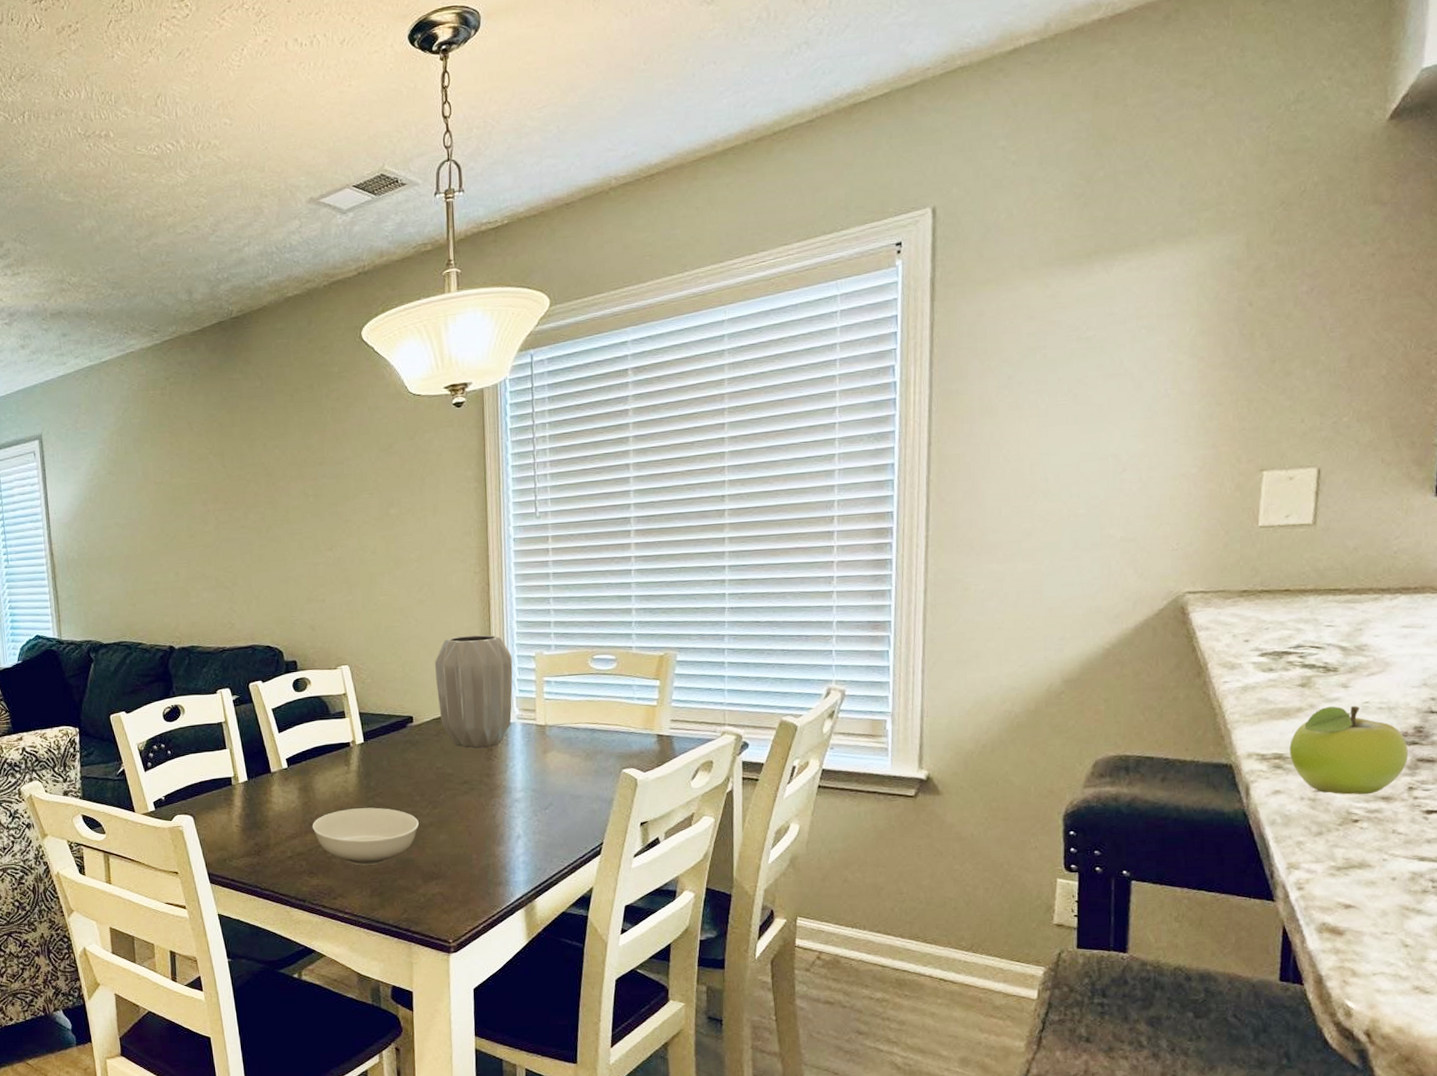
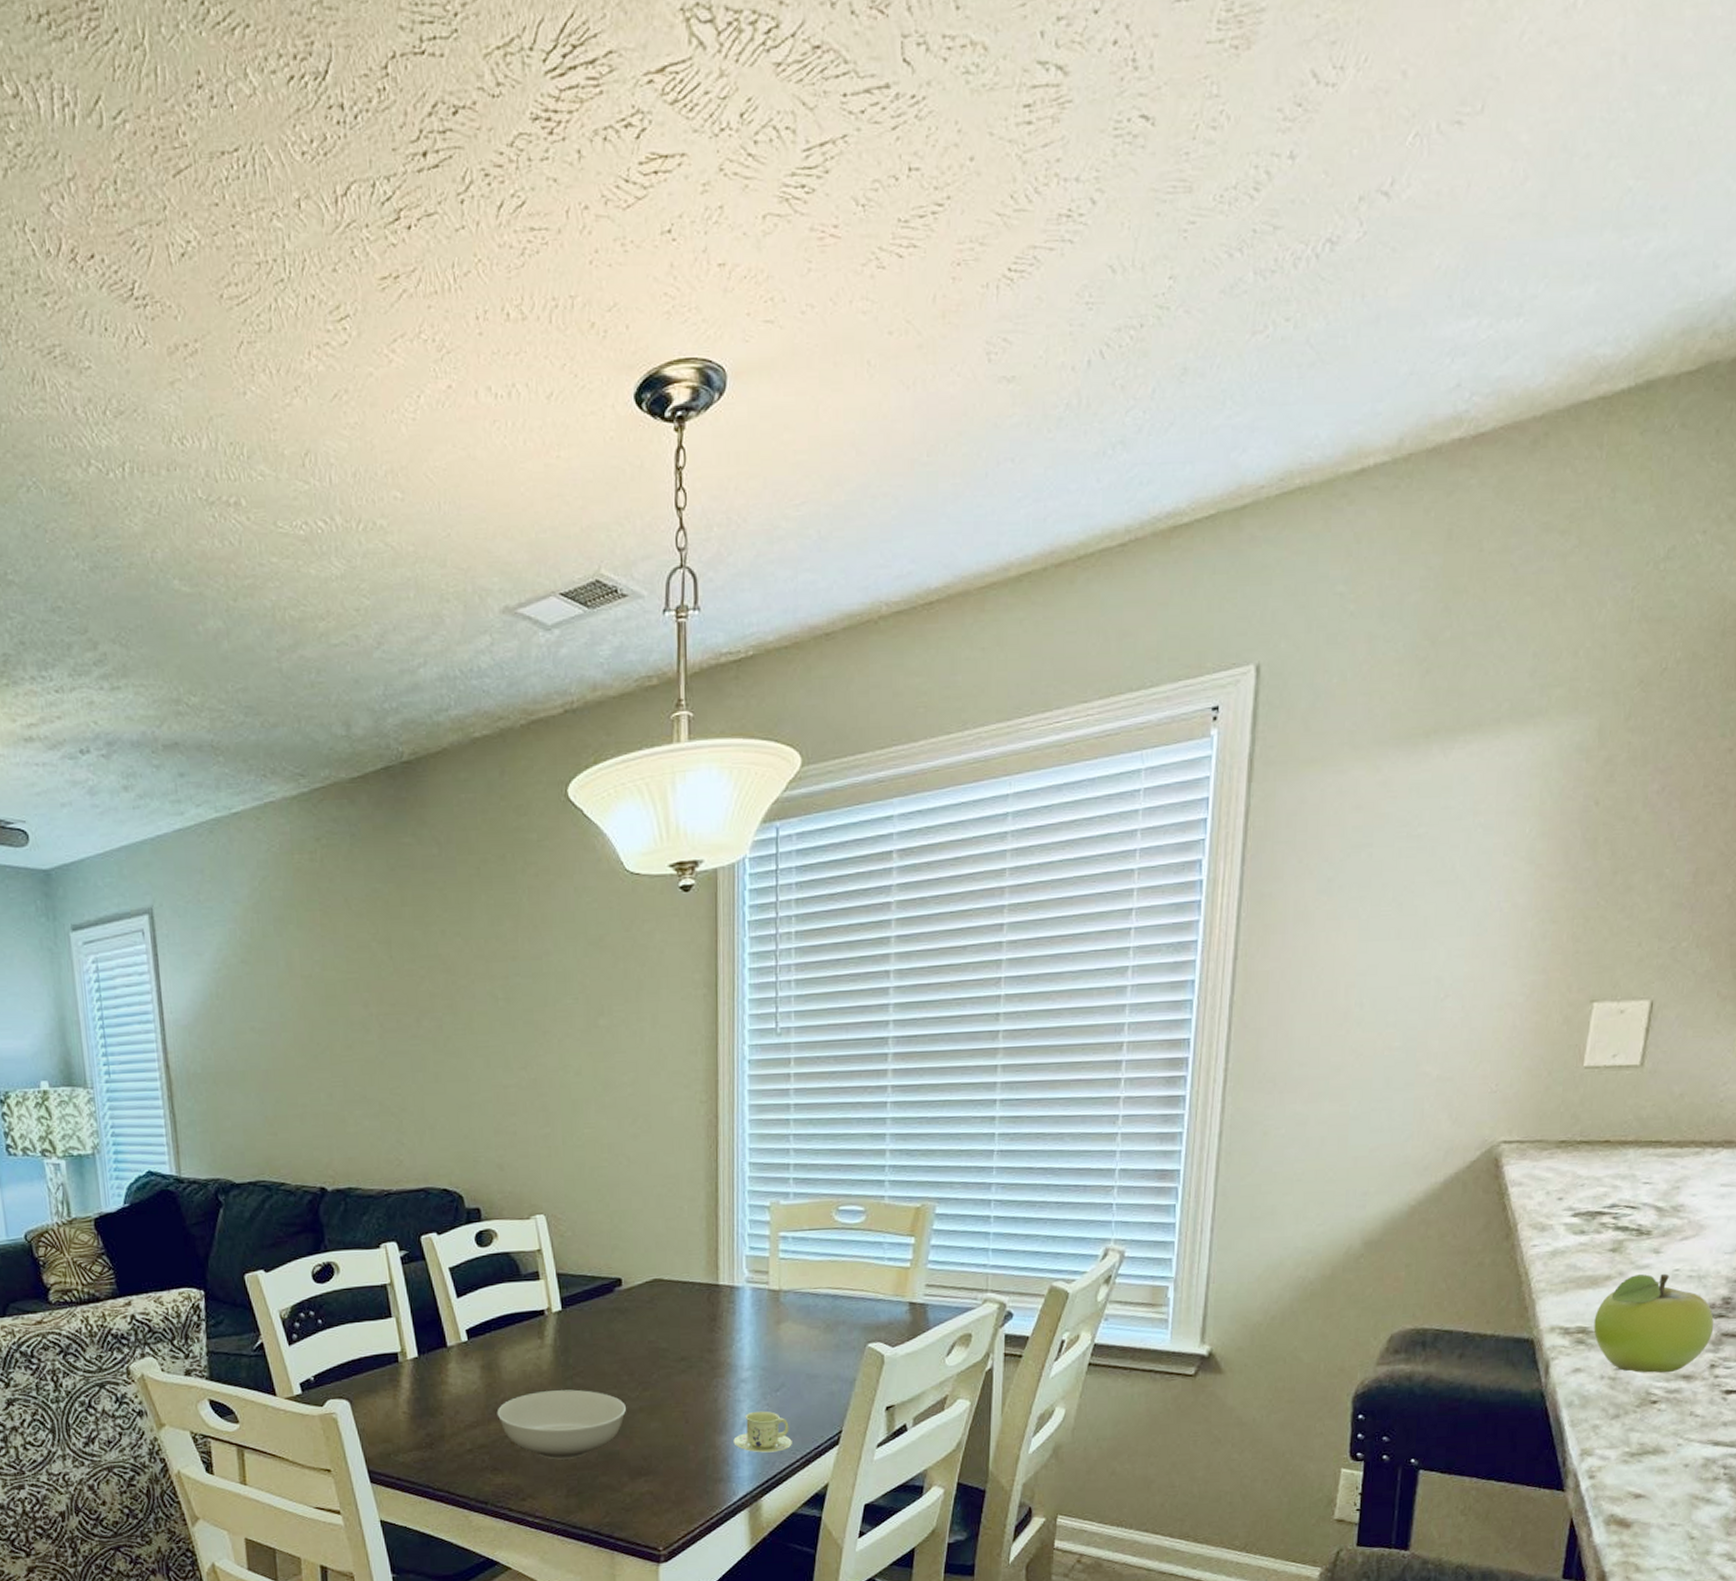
vase: present [435,634,513,748] -> none [650,1178,743,1317]
cup and saucer: none [510,825,560,861] -> present [733,1410,792,1453]

